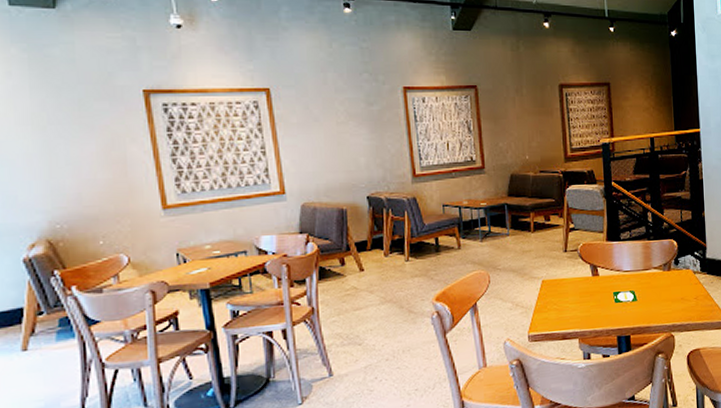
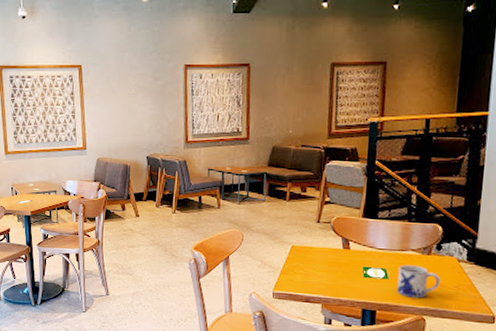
mug: none [645,283,682,316] -> present [396,264,441,298]

